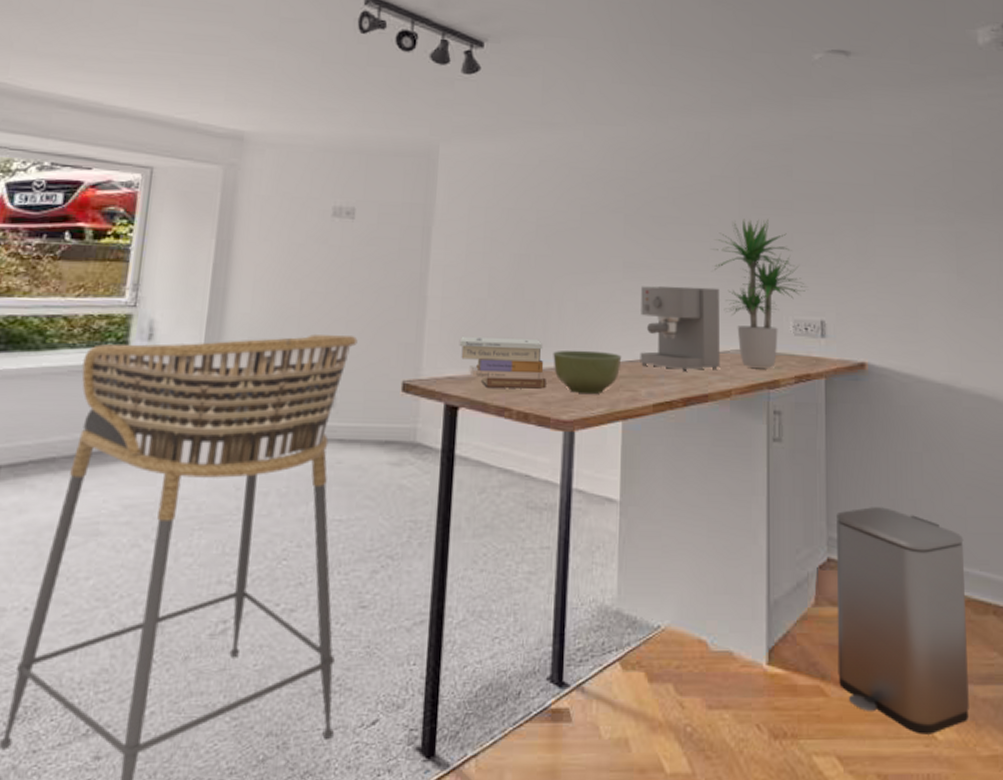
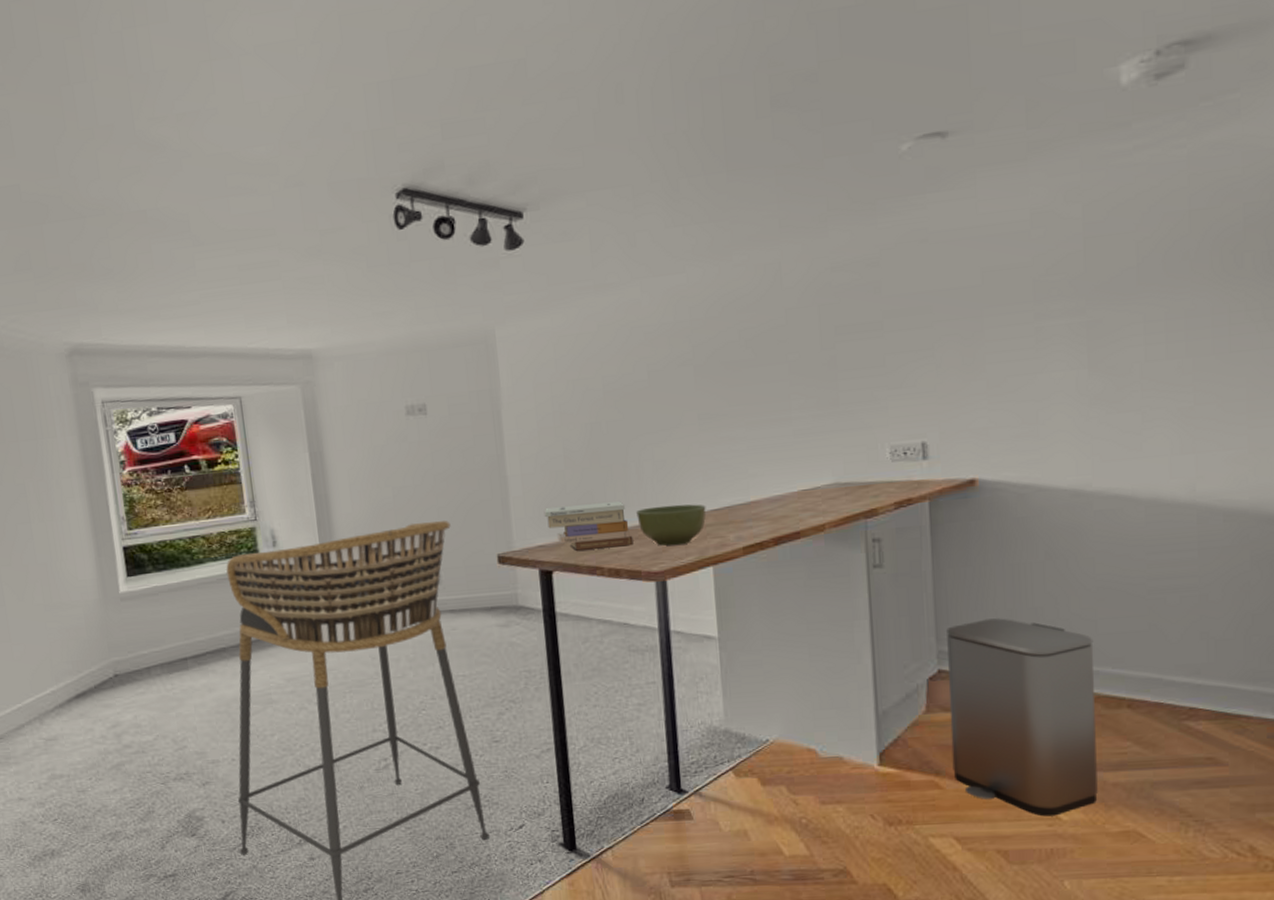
coffee maker: present [640,285,721,371] -> none [719,425,811,512]
potted plant: present [712,219,808,369] -> none [793,344,905,501]

